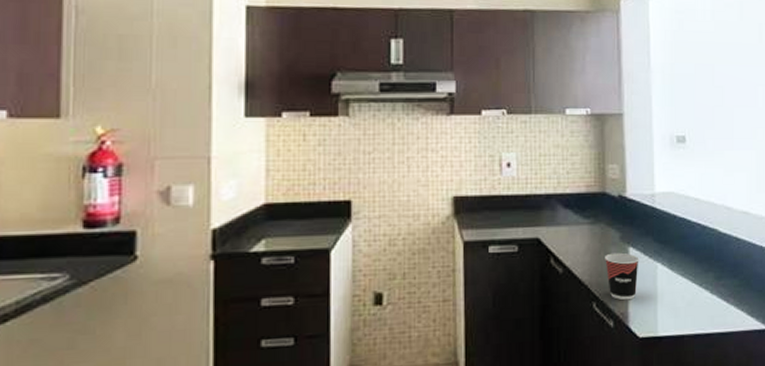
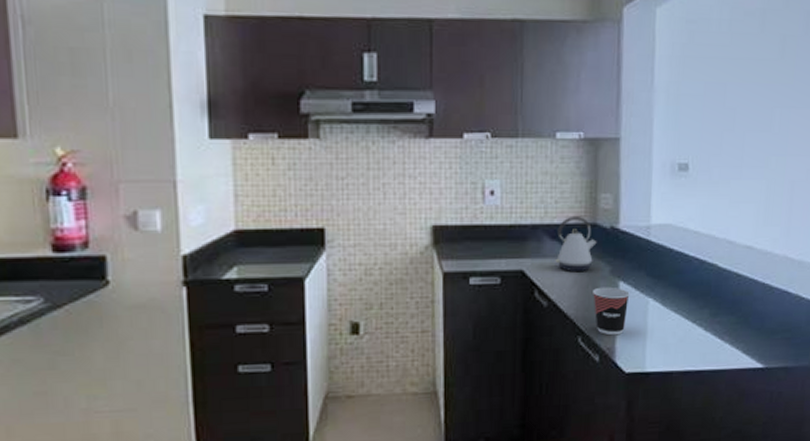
kettle: none [568,186,607,239] -> present [555,217,597,273]

